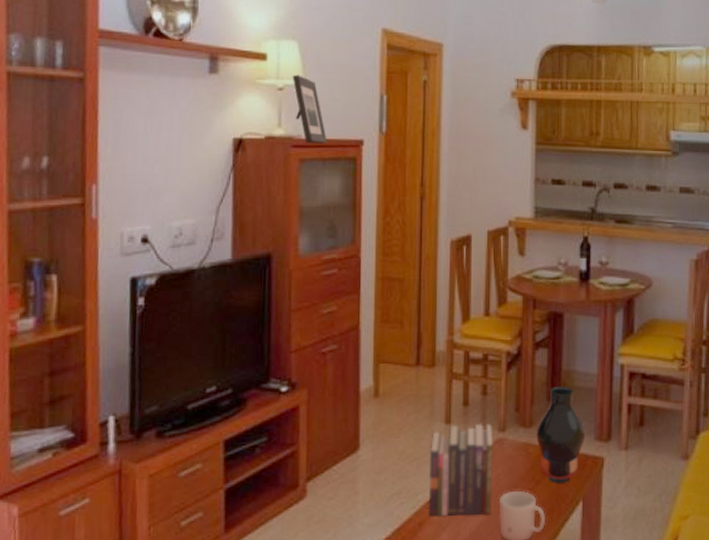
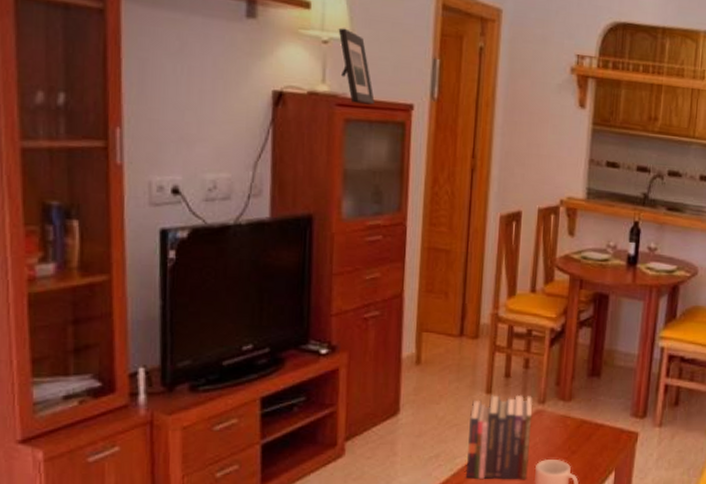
vase: present [536,387,585,483] -> none [574,364,622,454]

